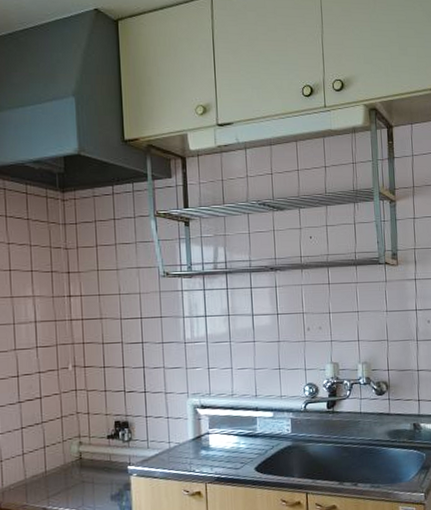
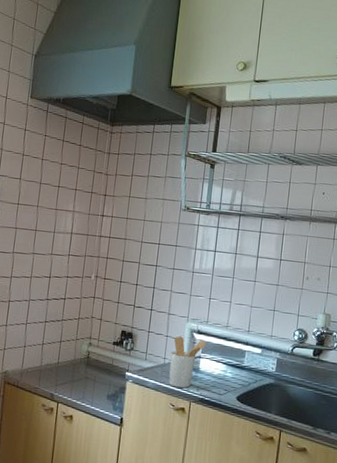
utensil holder: none [175,414,213,472] -> present [168,336,207,388]

